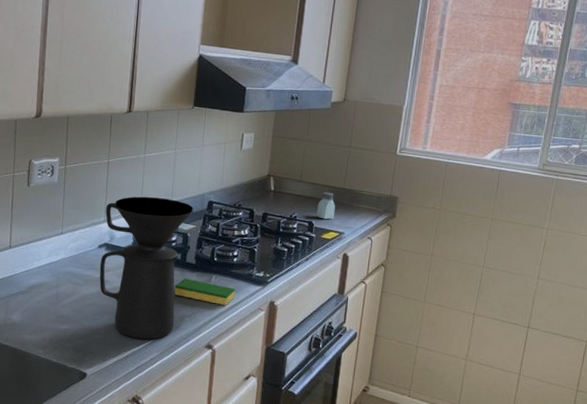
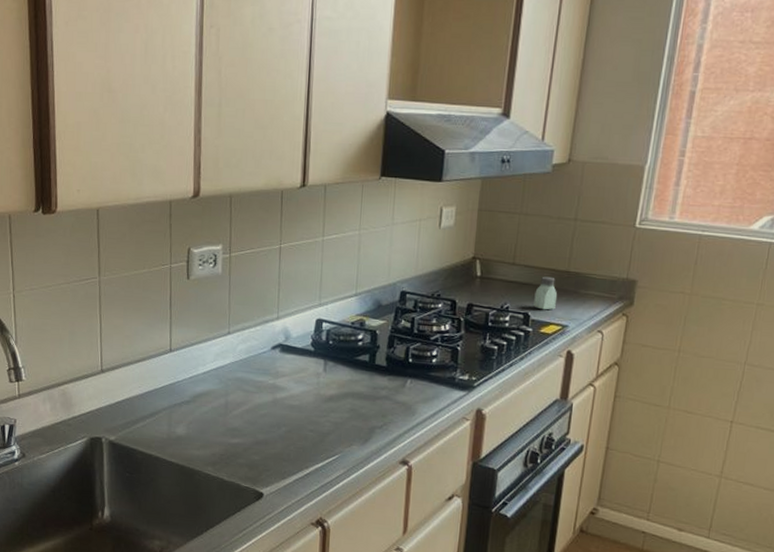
coffee maker: present [99,196,193,339] -> none [274,287,383,455]
dish sponge: present [174,279,235,305] -> none [362,384,435,414]

